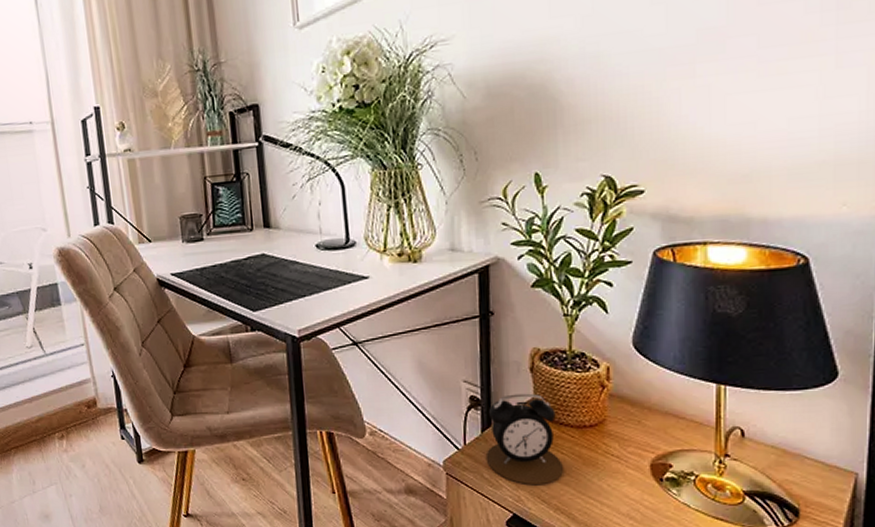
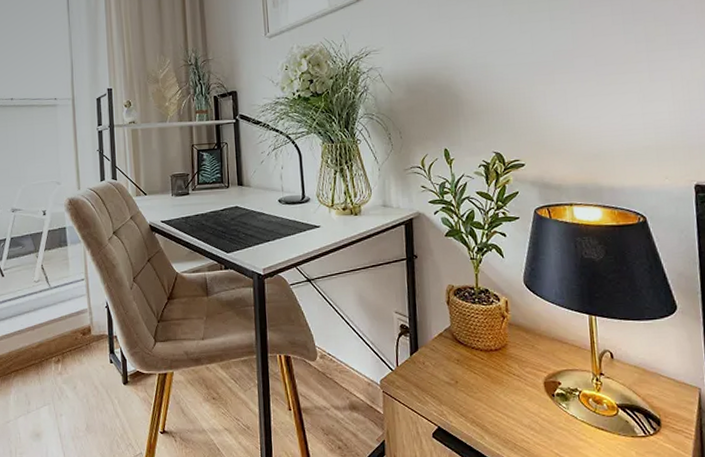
alarm clock: present [485,393,563,486] -> none [414,322,476,401]

